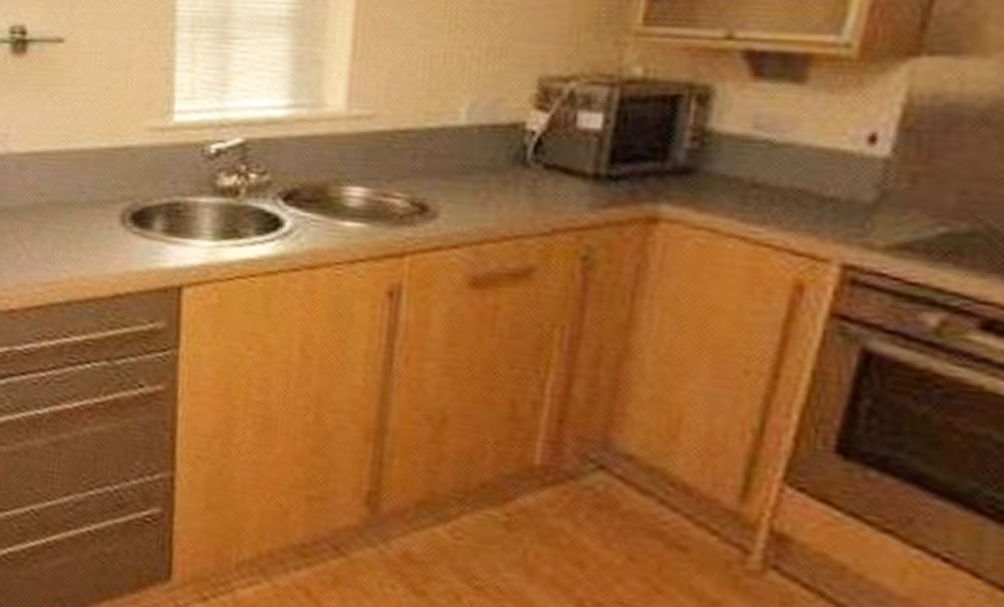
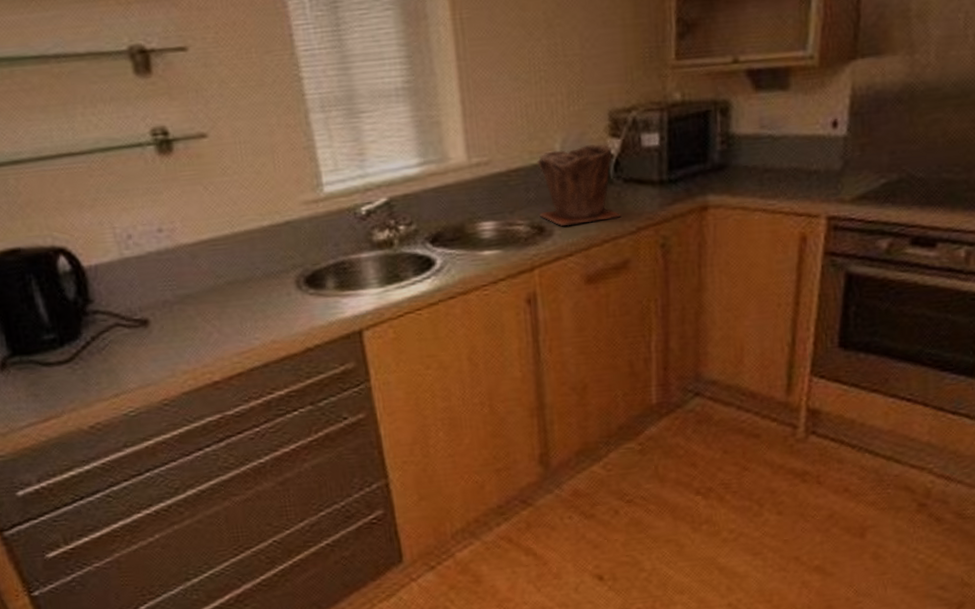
plant pot: none [425,115,534,212] -> present [536,143,621,227]

